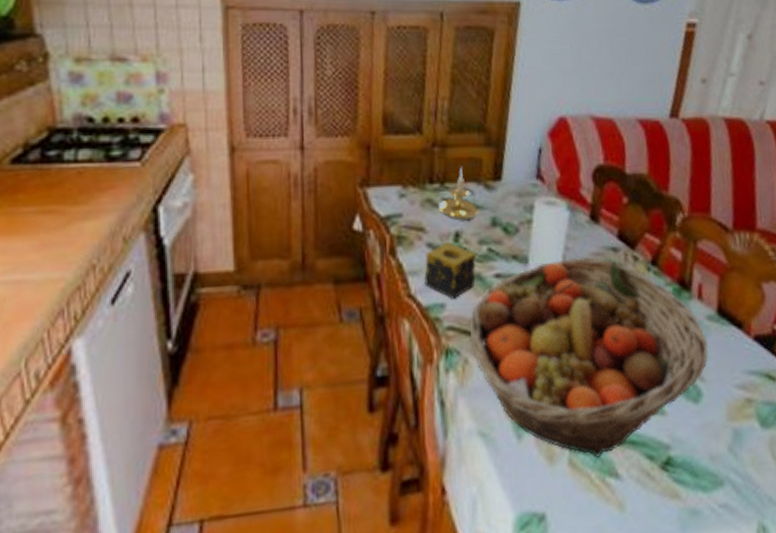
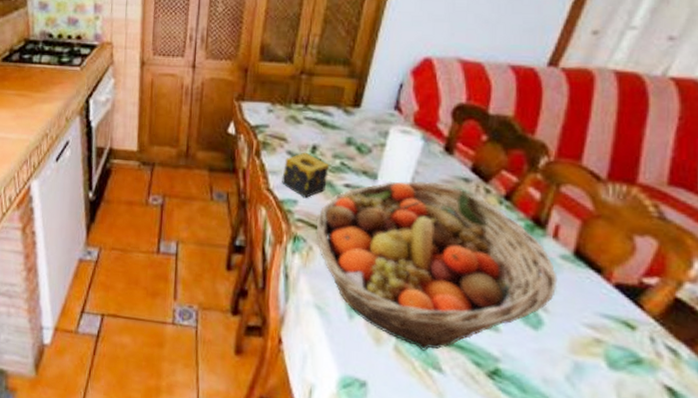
candle holder: present [439,167,480,221] -> none [301,93,337,137]

